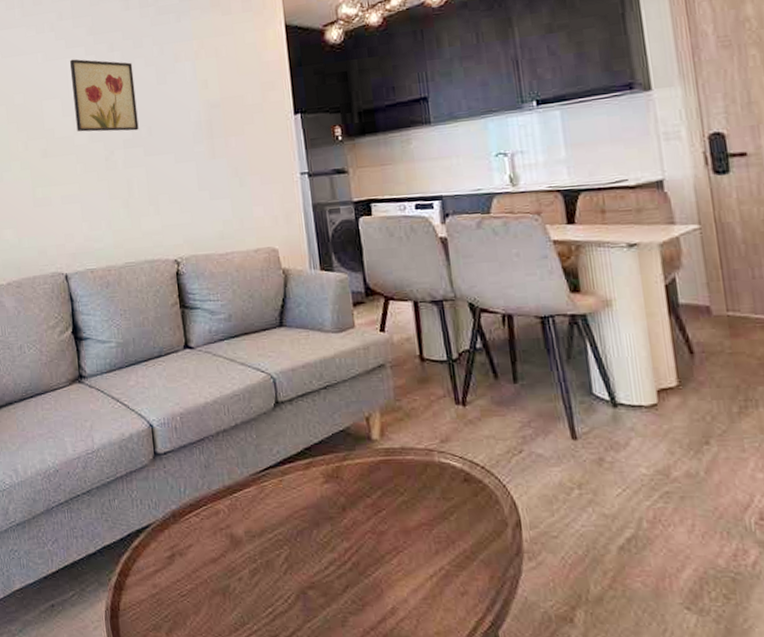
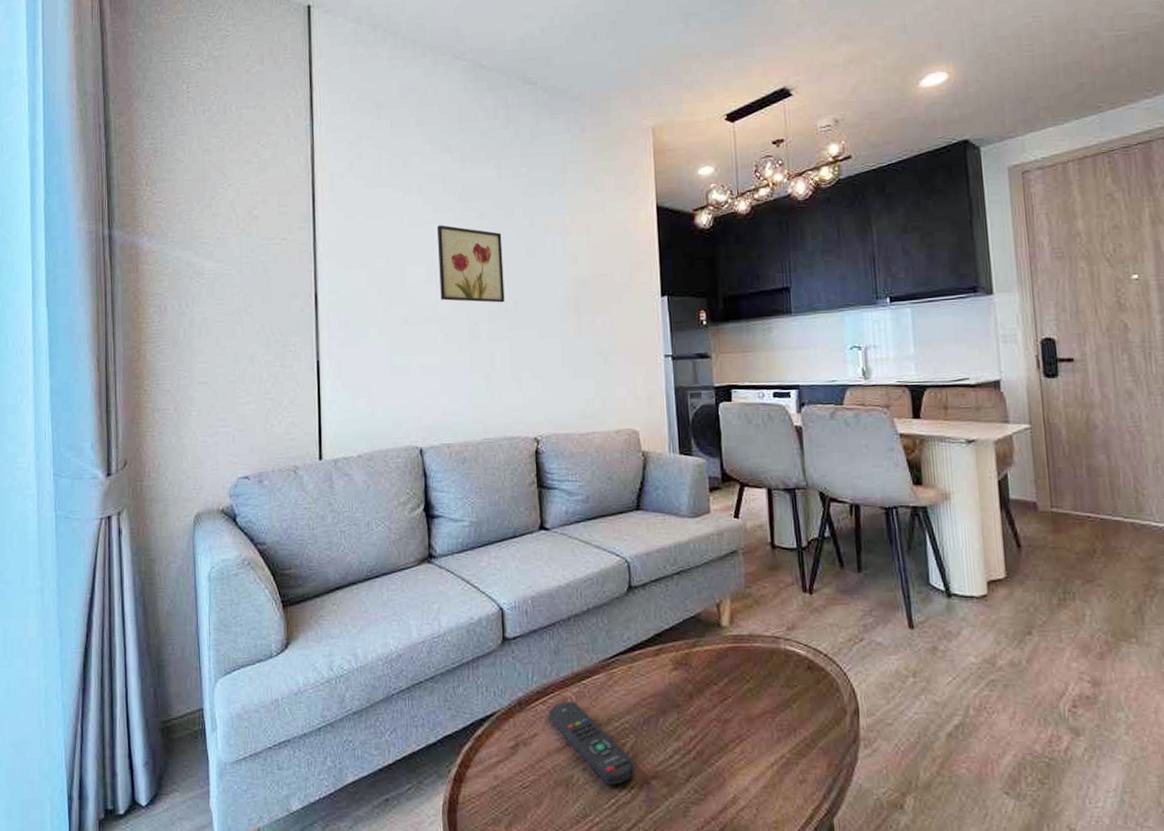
remote control: none [202,513,291,595] -> present [548,701,636,786]

